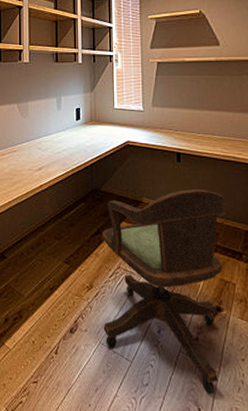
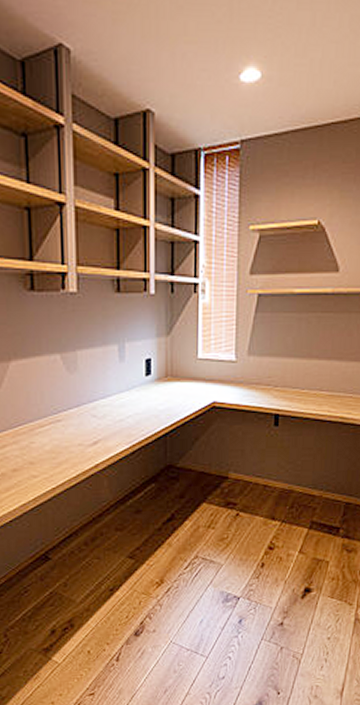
office chair: present [102,189,226,395] -> none [175,458,327,677]

